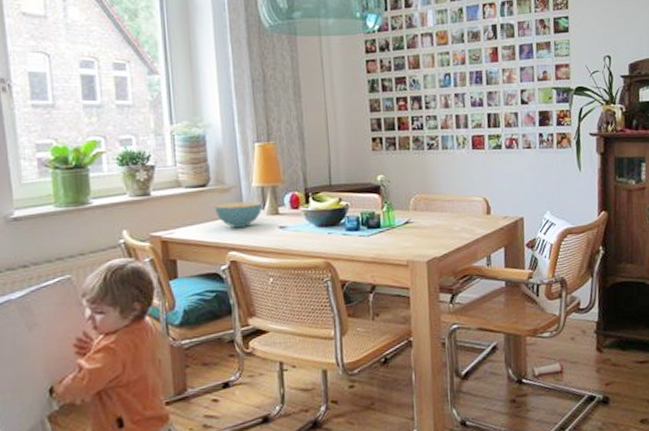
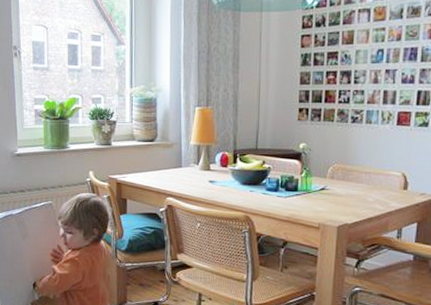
cereal bowl: present [215,201,263,228] -> none [159,157,198,178]

